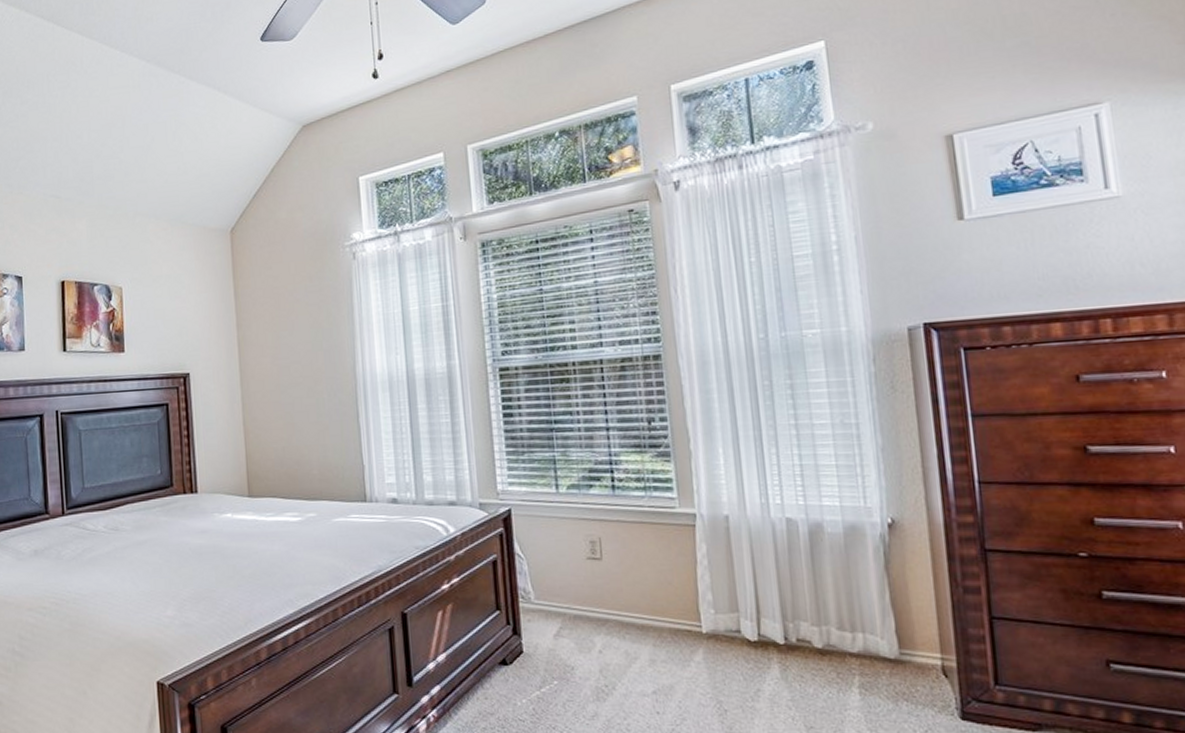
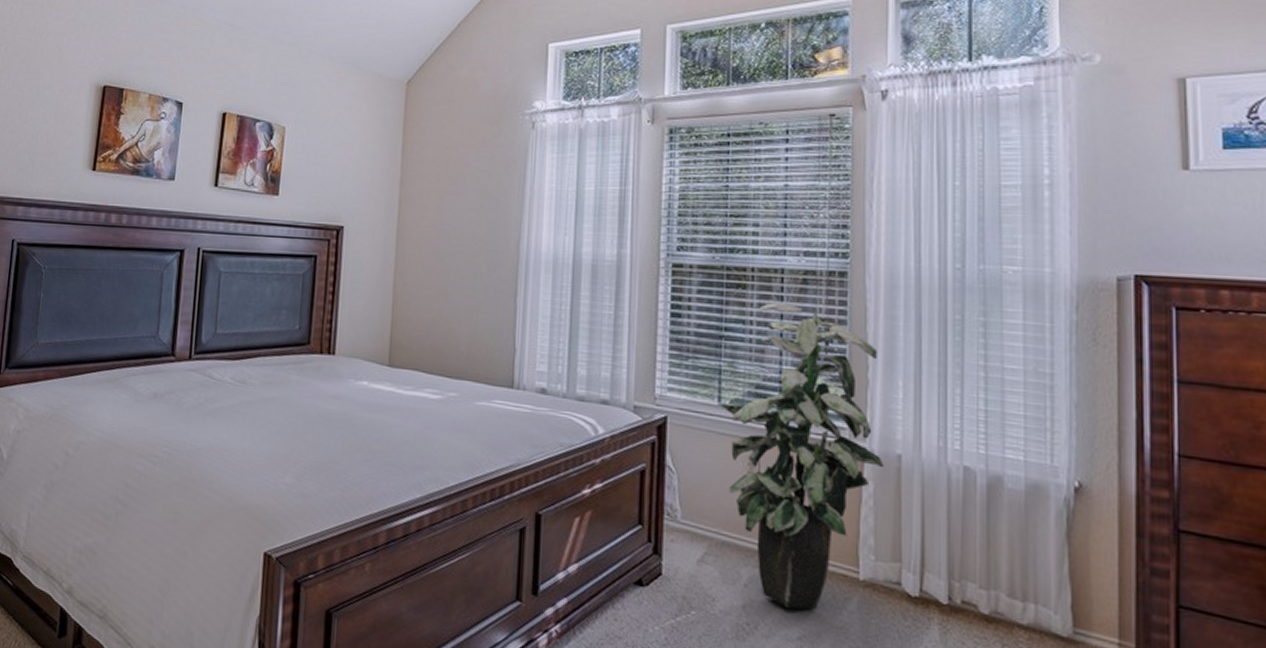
indoor plant: none [557,391,714,668] -> present [719,303,884,610]

